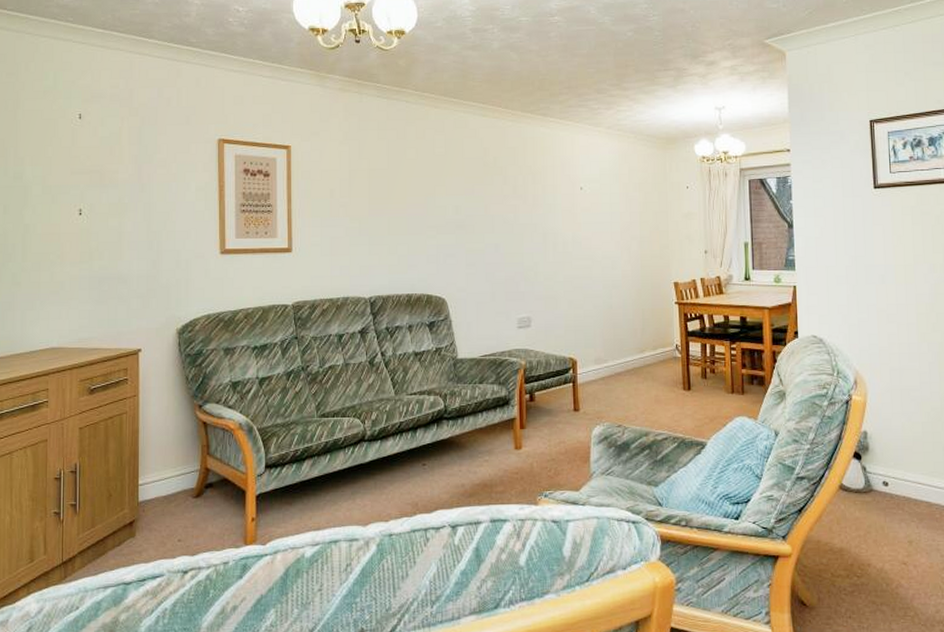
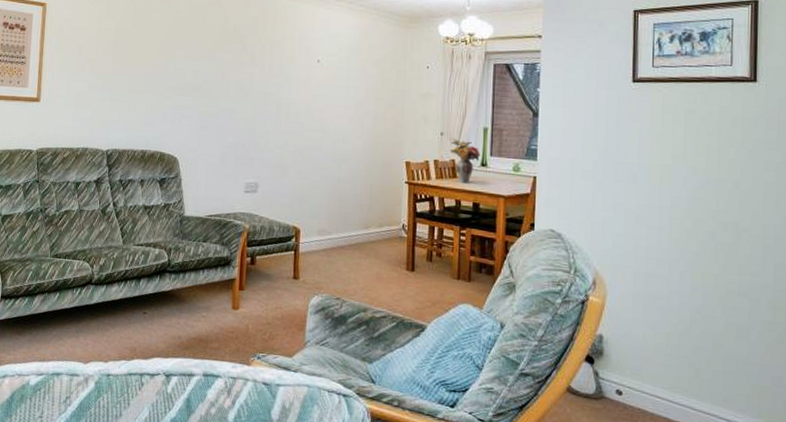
flower arrangement: none [715,256,744,298] -> present [450,139,481,183]

